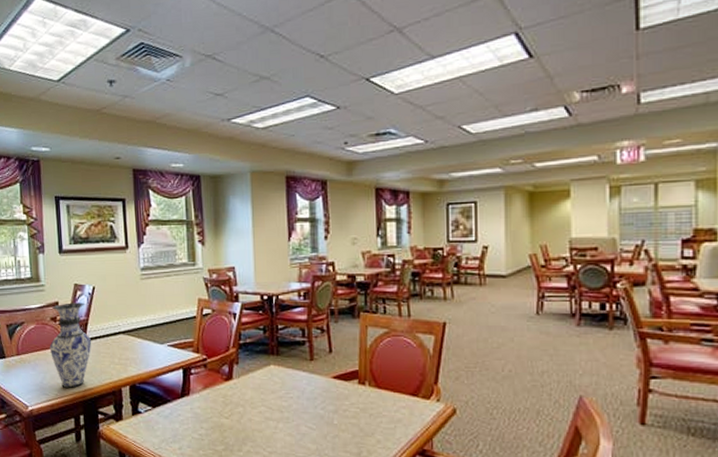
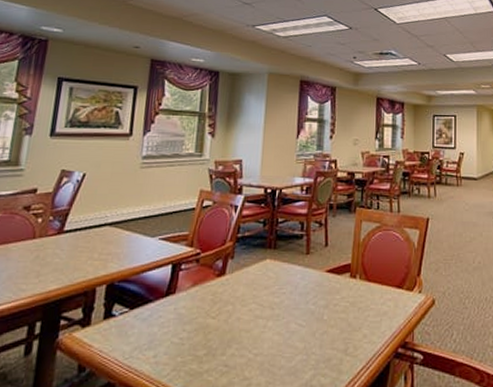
vase: present [49,302,92,389] -> none [13,190,70,290]

